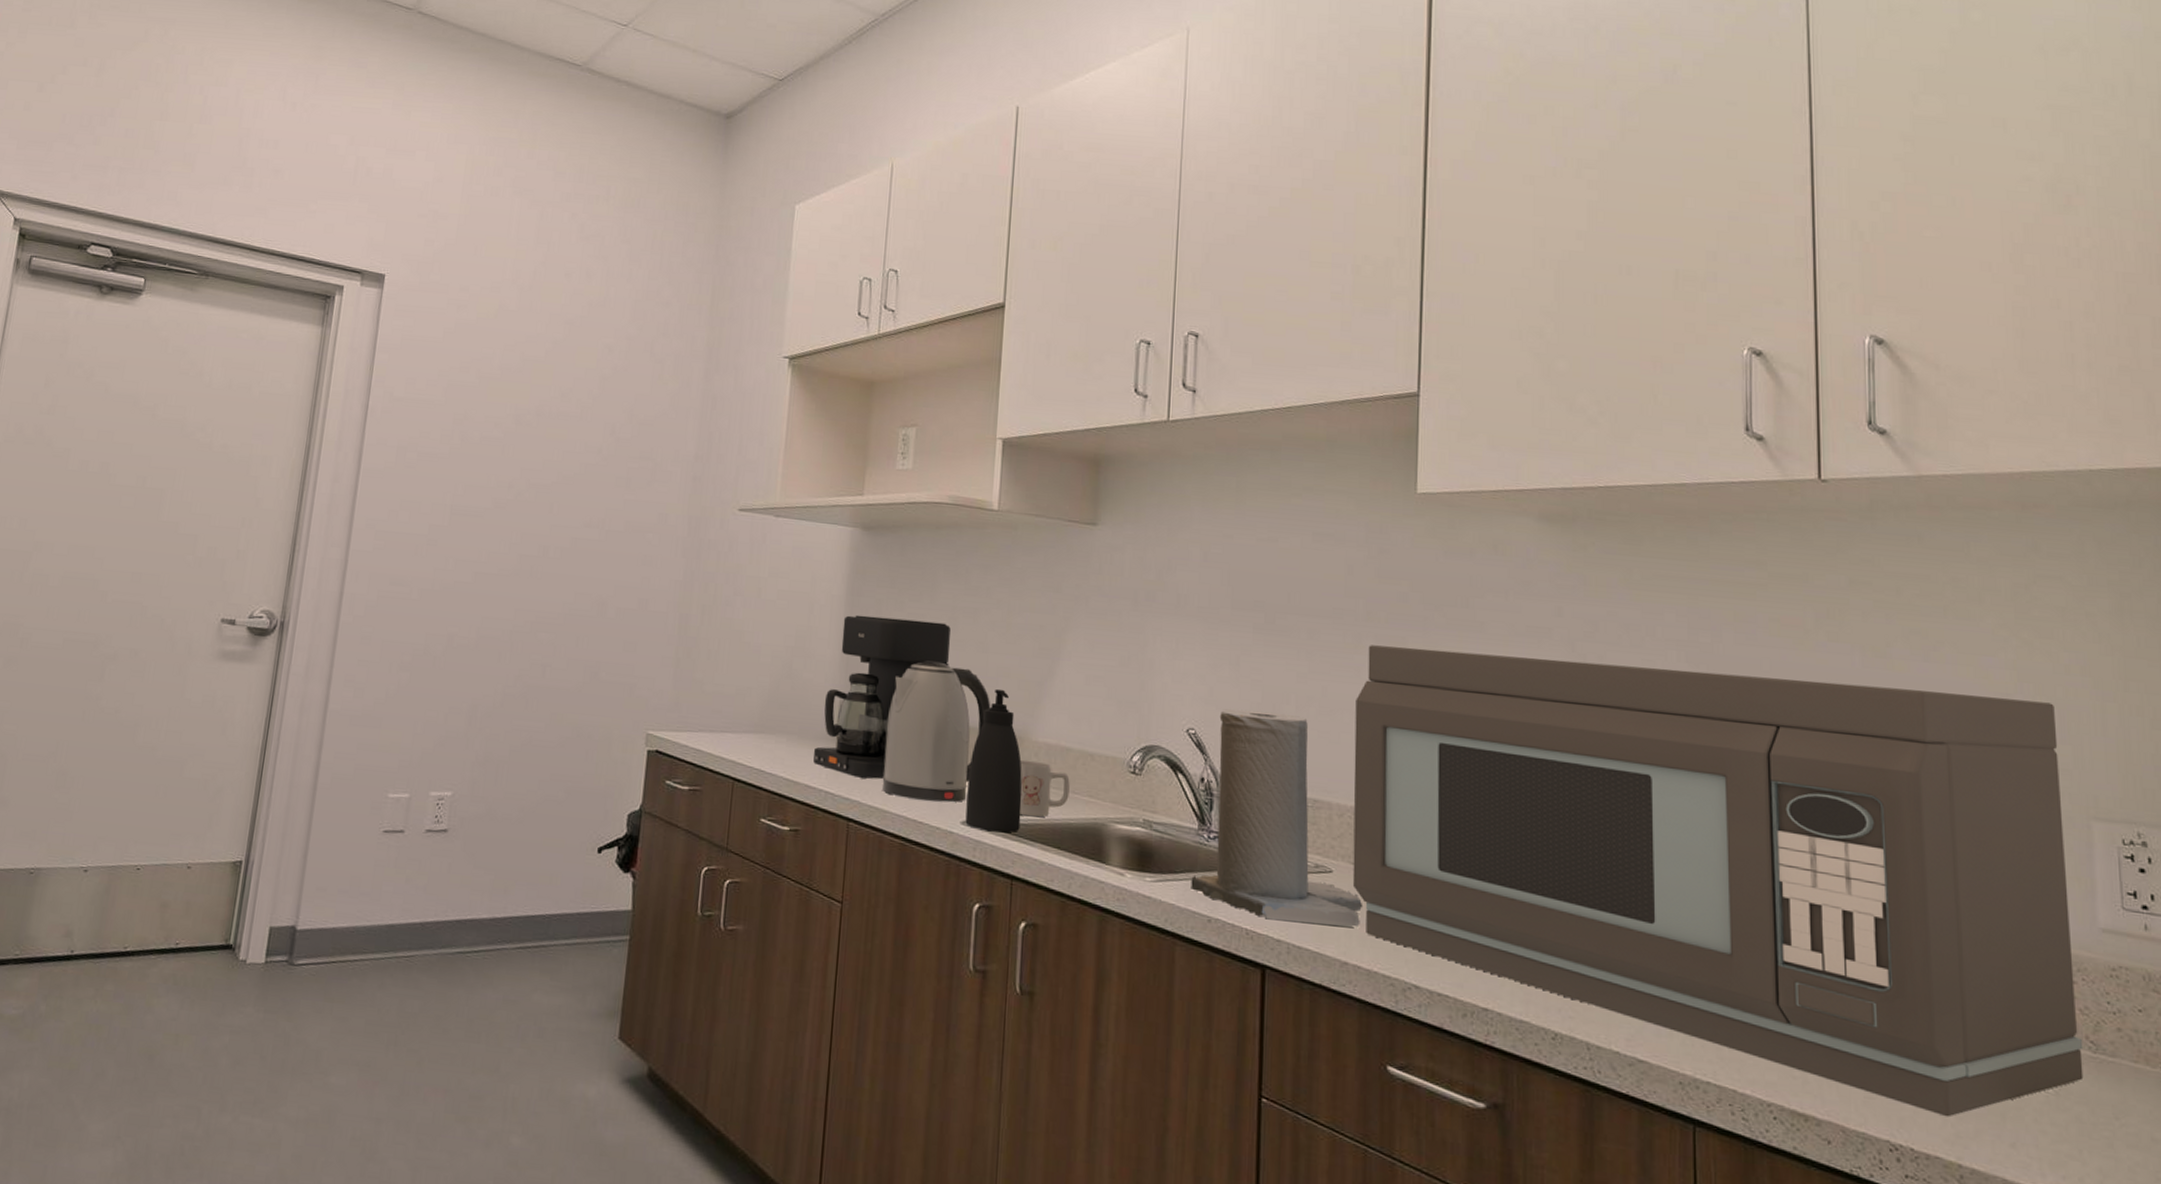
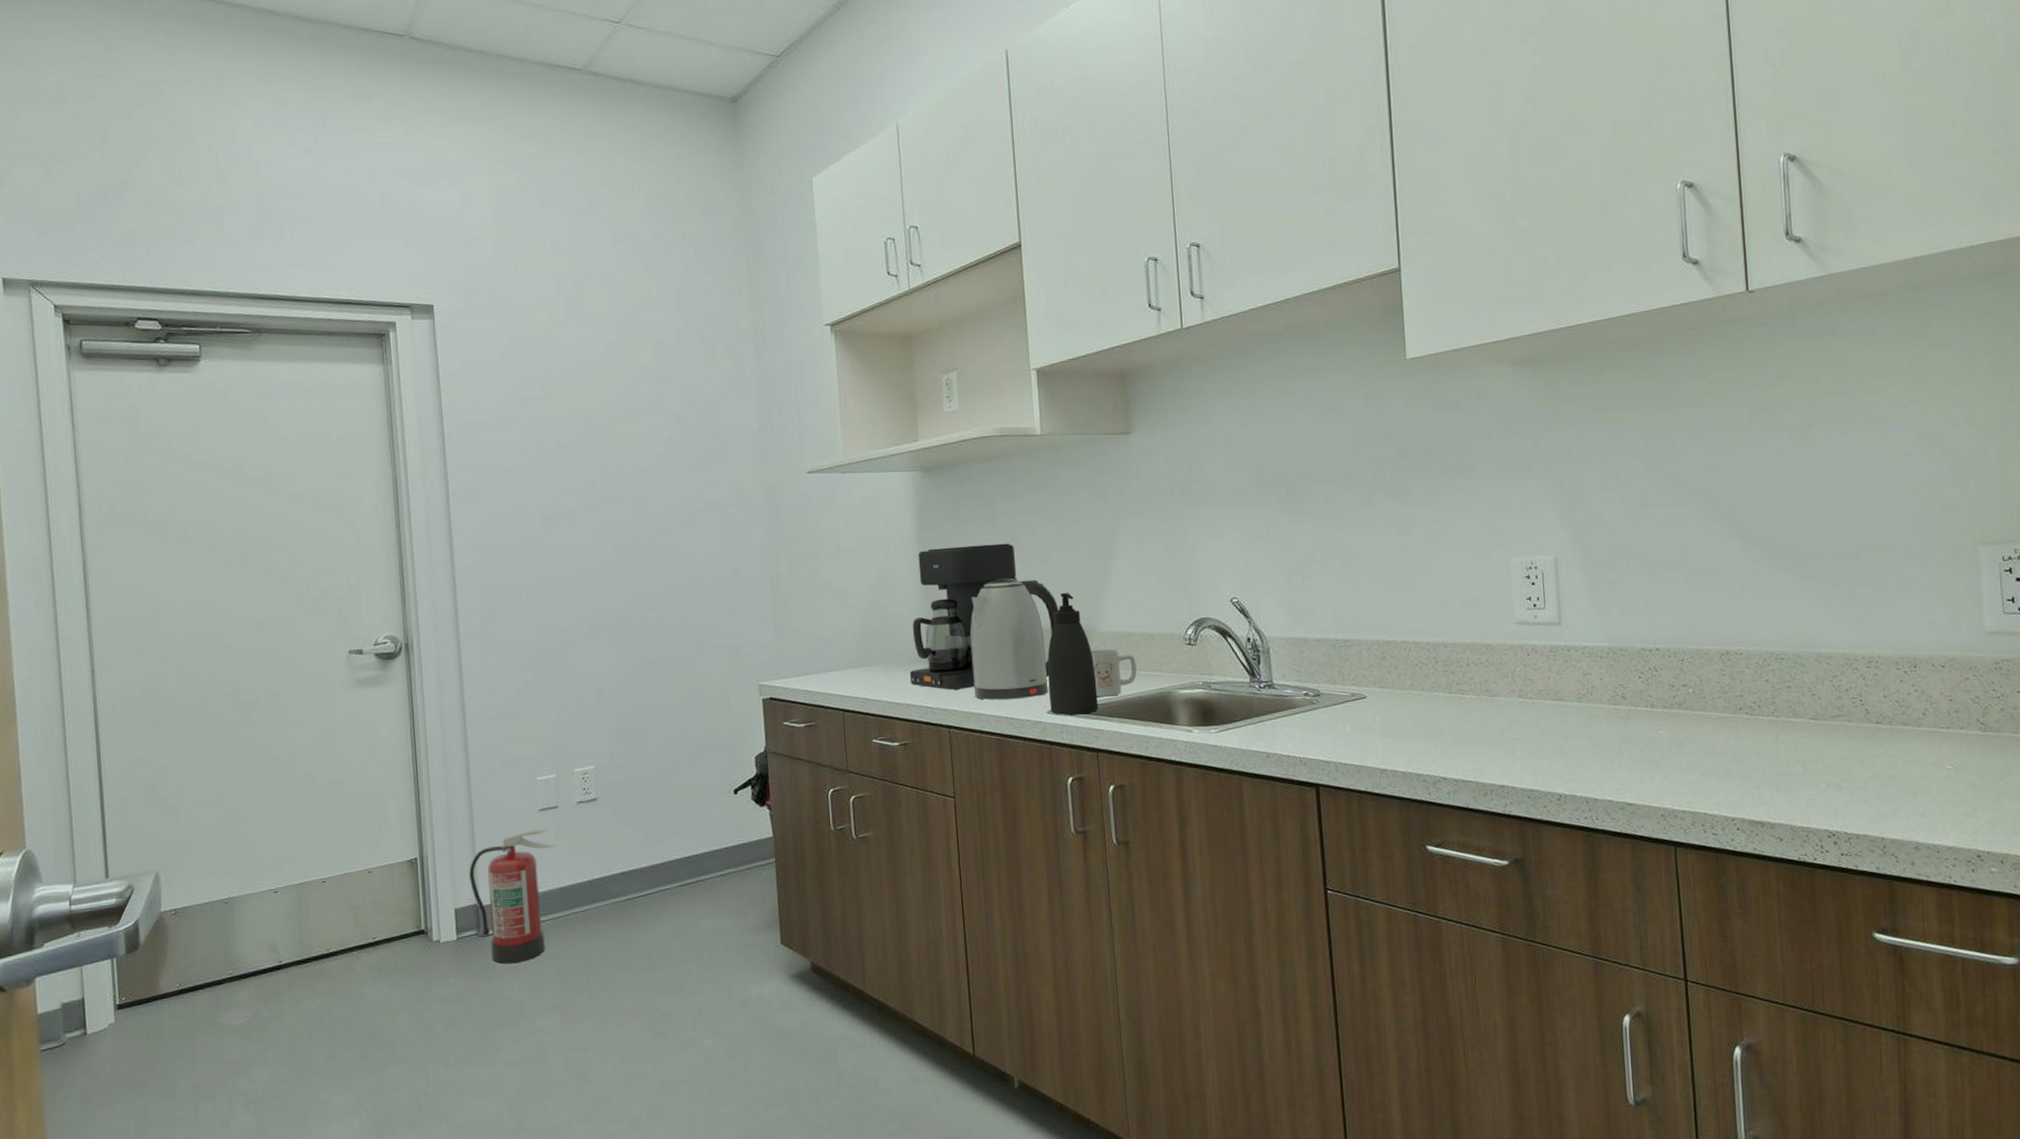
fire extinguisher: none [292,851,394,1004] -> present [469,828,556,964]
paper towel: present [1191,708,1363,928] -> none [1249,571,1395,746]
microwave: present [1352,645,2084,1117] -> none [1371,453,1976,803]

